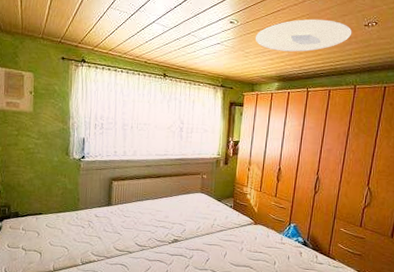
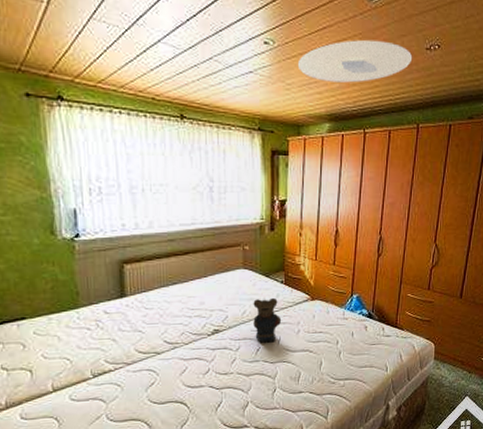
teddy bear: none [205,218,229,256] -> present [253,297,282,343]

